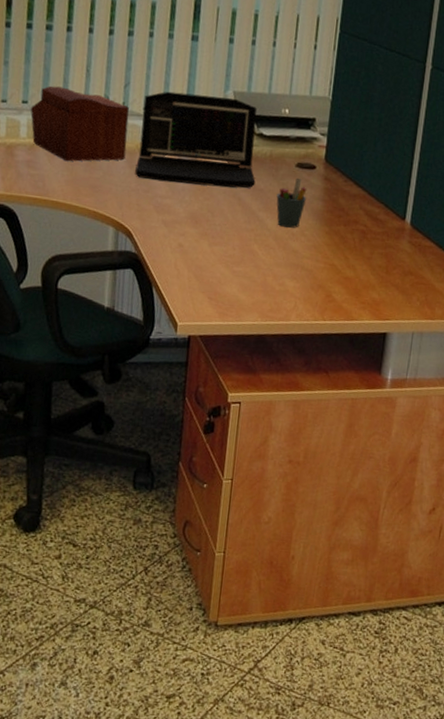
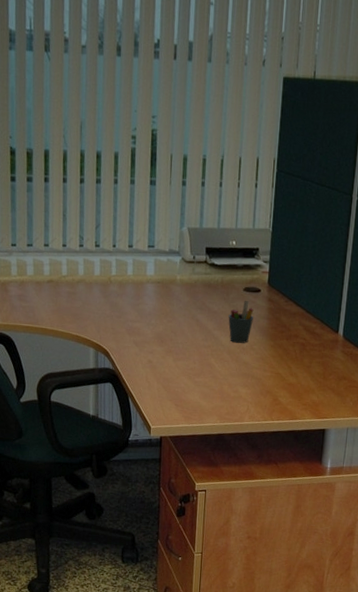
sewing box: present [30,85,129,162] -> none [18,230,101,294]
laptop: present [135,91,257,188] -> none [109,230,210,311]

